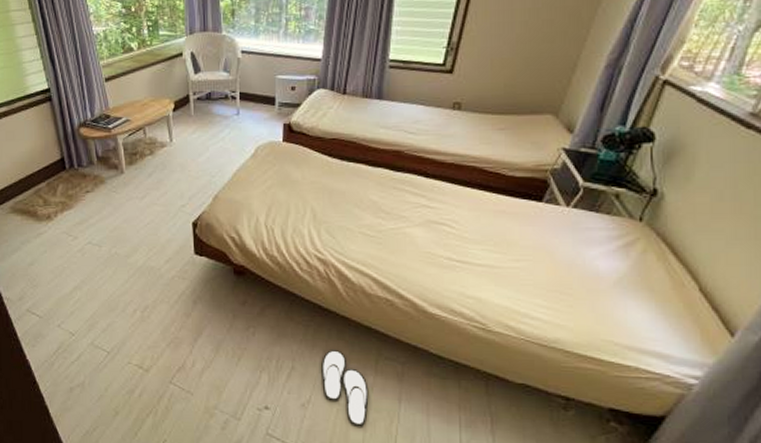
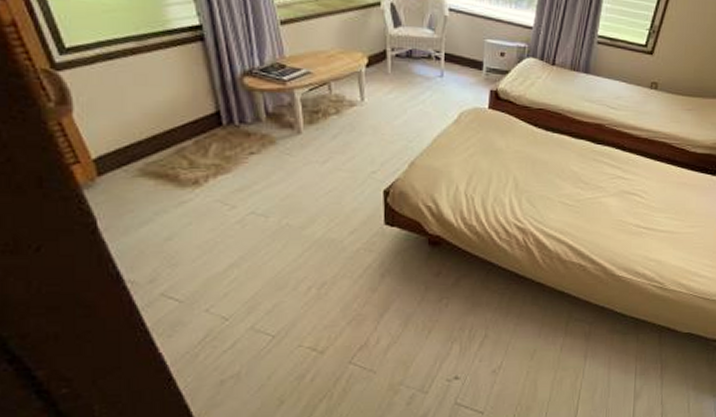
slippers: present [321,350,369,427] -> none [514,315,558,386]

